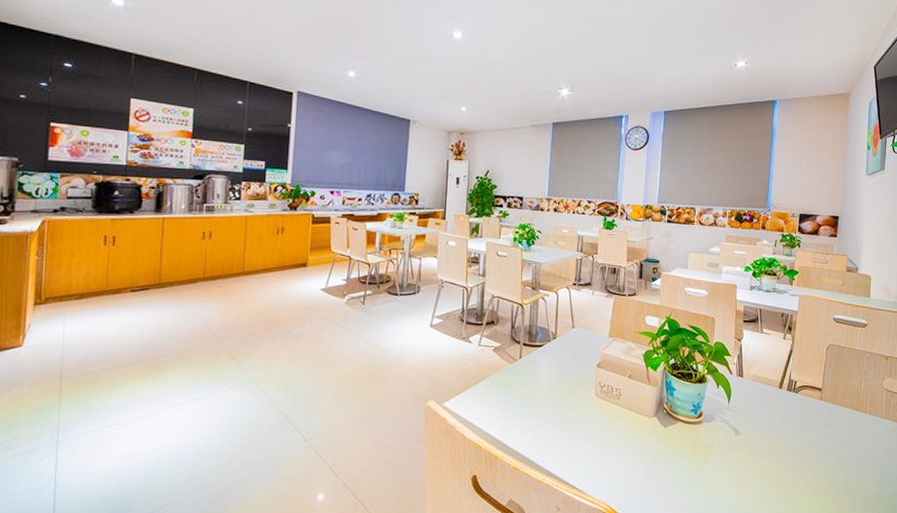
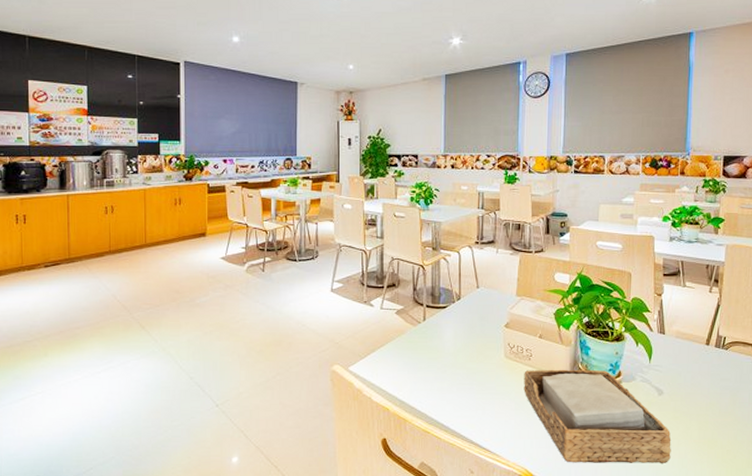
napkin holder: none [611,409,746,501] -> present [524,369,672,463]

